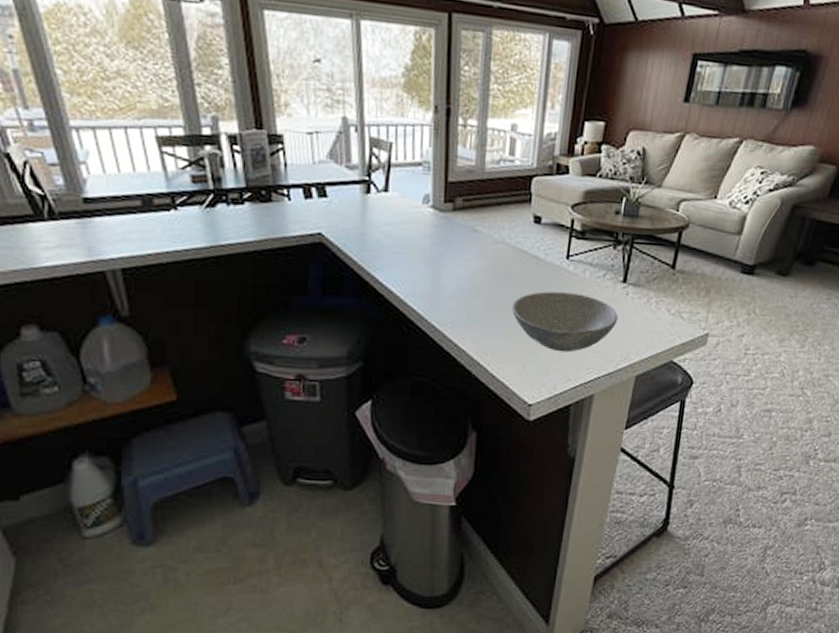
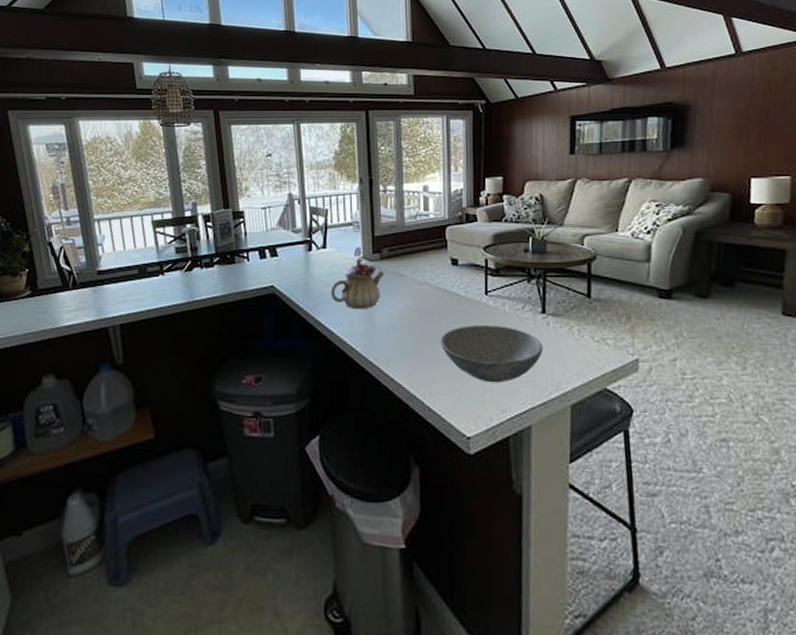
teapot: none [391,206,456,268] -> present [330,257,384,310]

